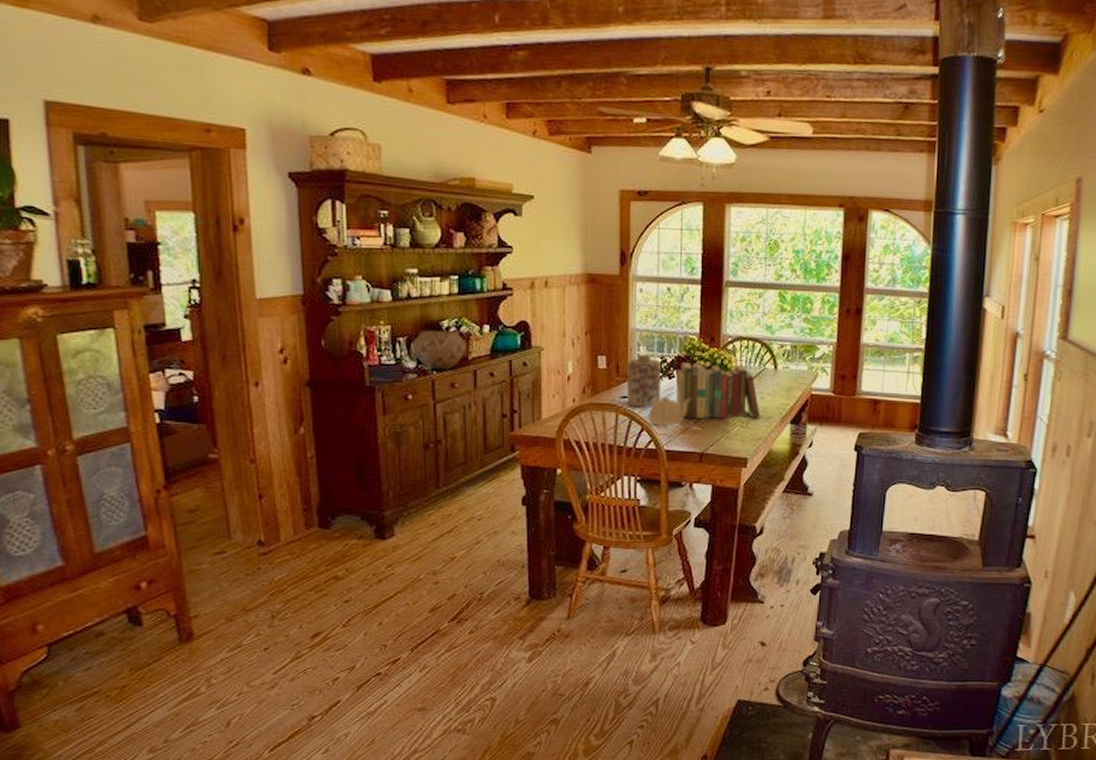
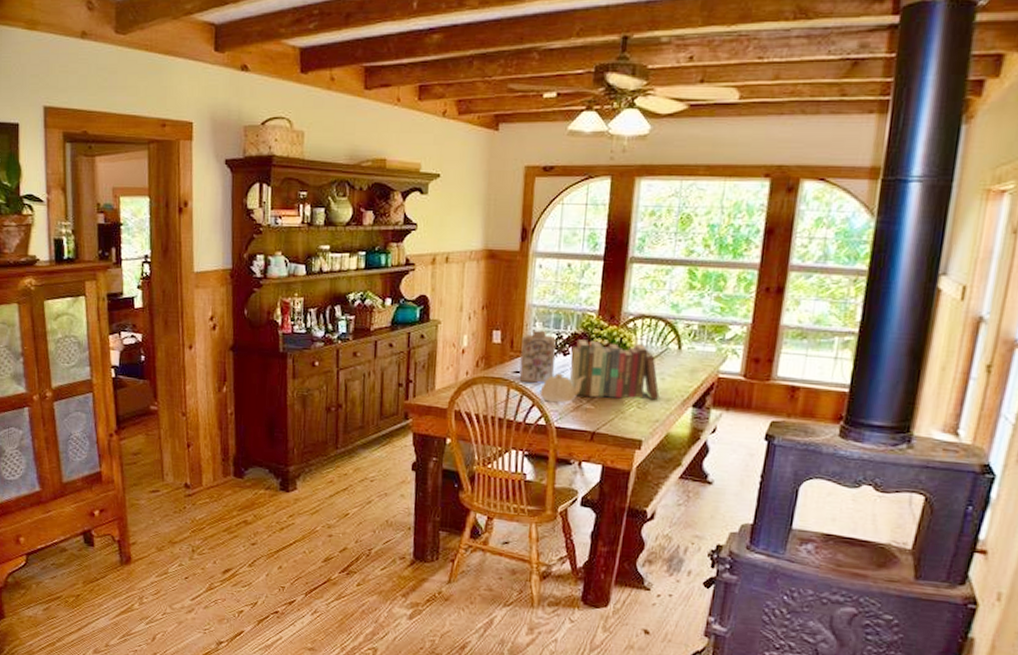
ceramic pot: present [412,330,466,370] -> none [321,302,369,340]

